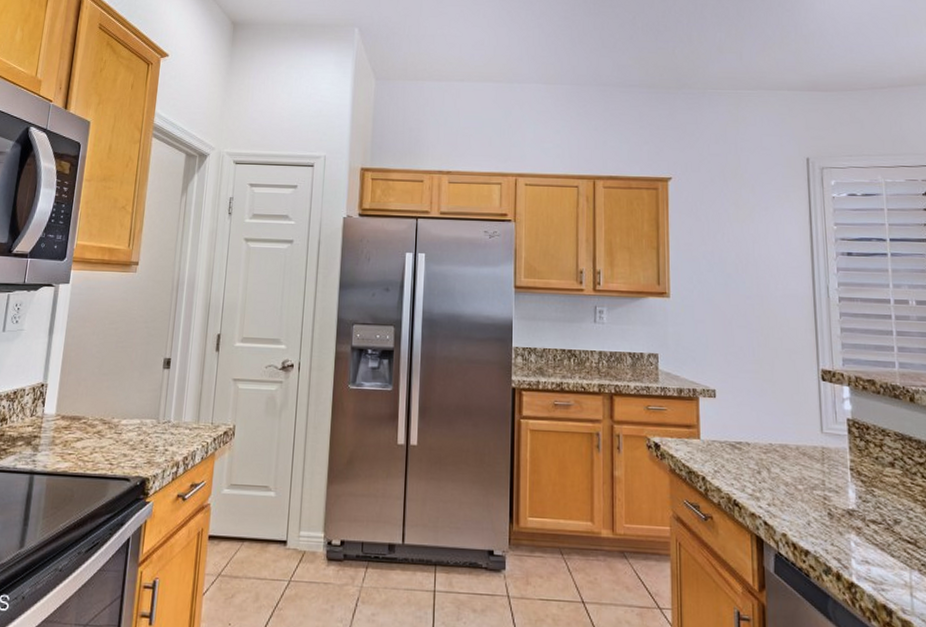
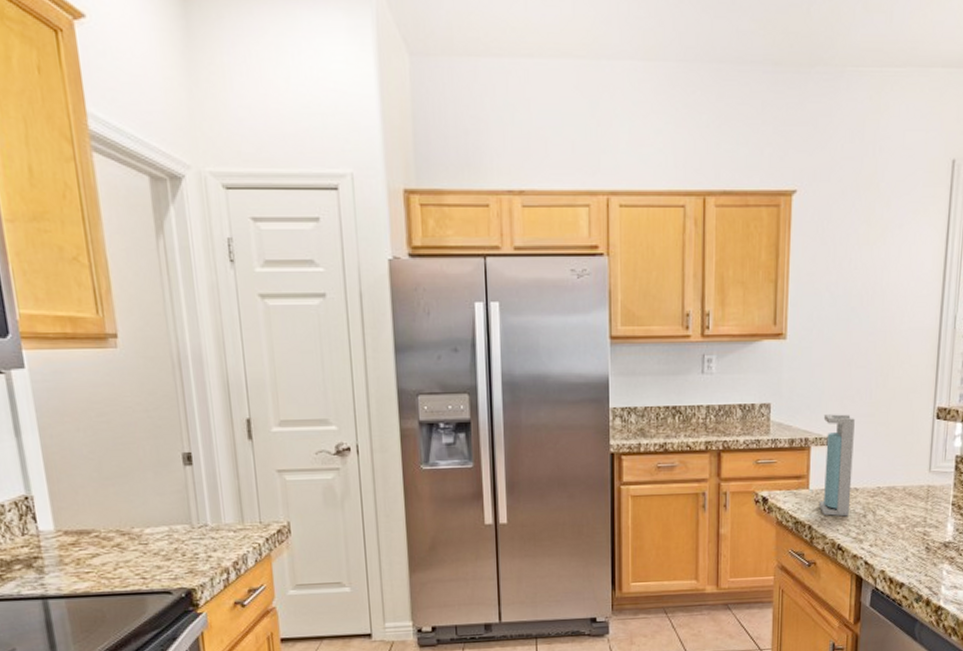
soap dispenser: none [709,368,743,471] -> present [818,414,855,517]

